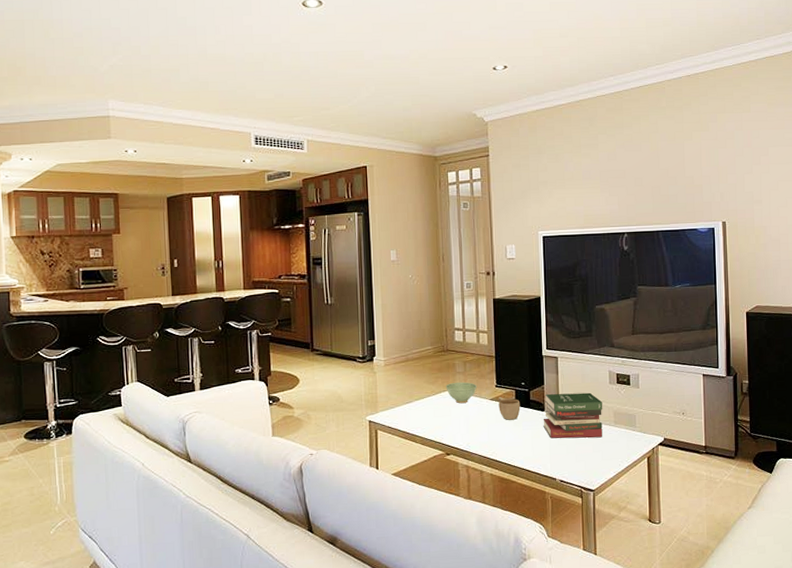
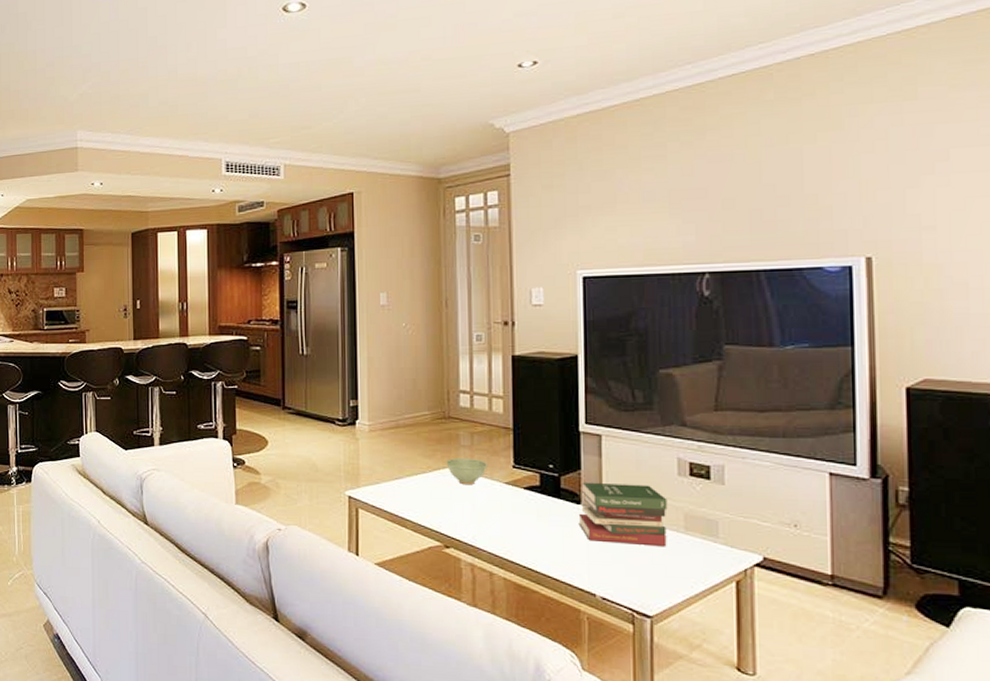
cup: present [498,396,521,420] -> none [516,480,547,512]

